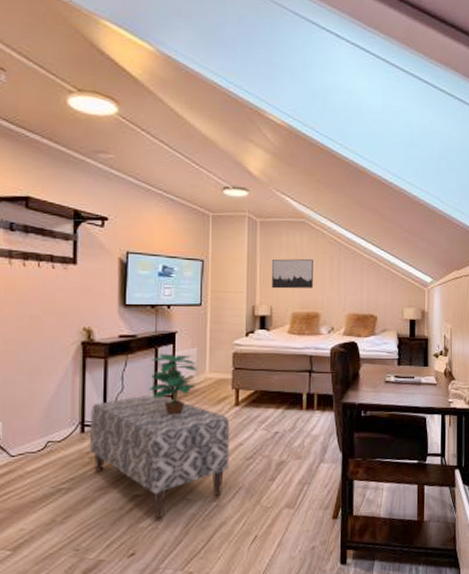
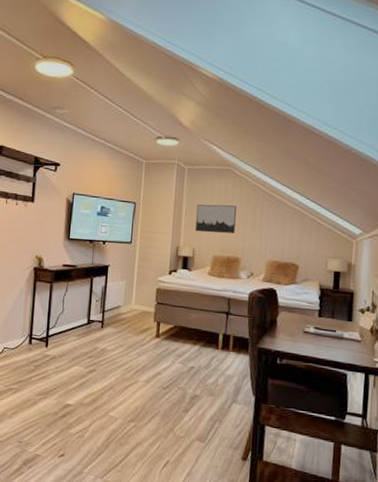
bench: present [89,394,230,519] -> none [34,318,150,429]
potted plant: present [148,354,198,416] -> none [83,284,125,339]

